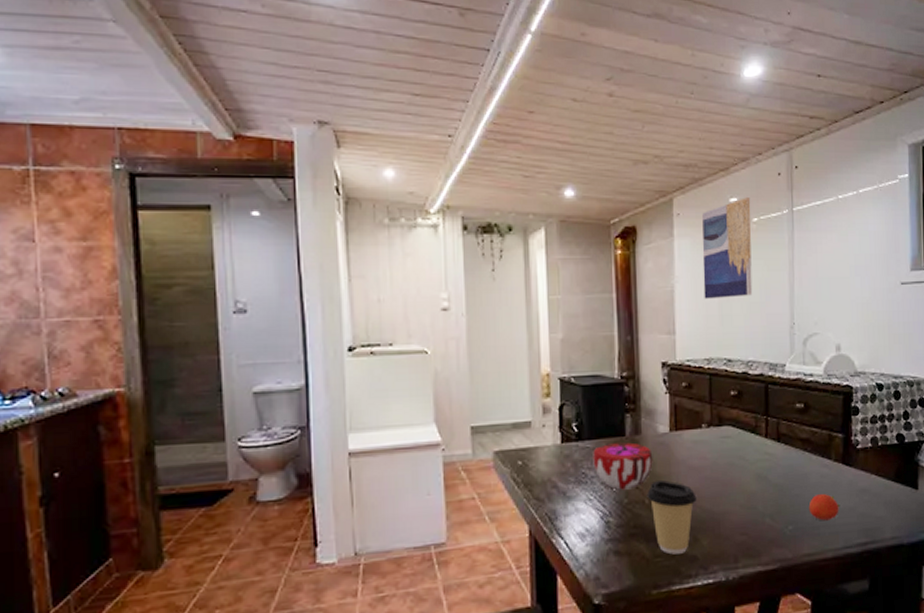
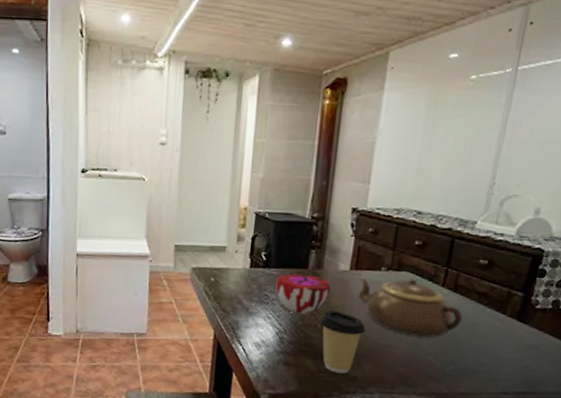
teapot: none [680,433,791,498] -> present [357,277,463,338]
wall art: present [702,198,753,300] -> none [404,54,473,154]
fruit: present [808,493,840,521] -> none [472,343,506,368]

